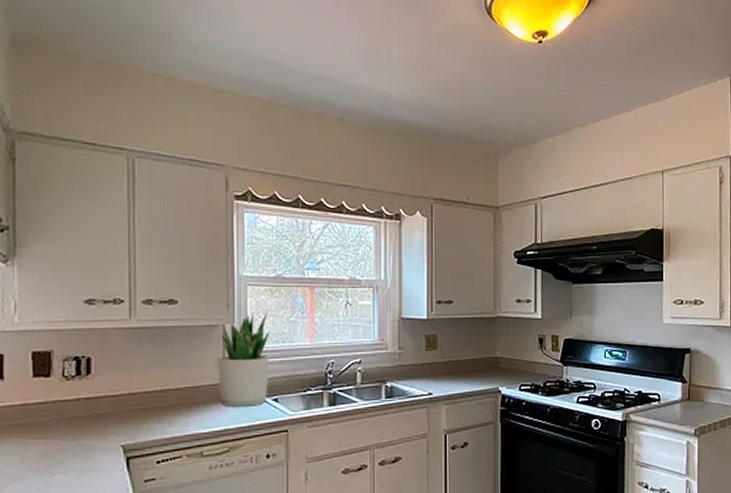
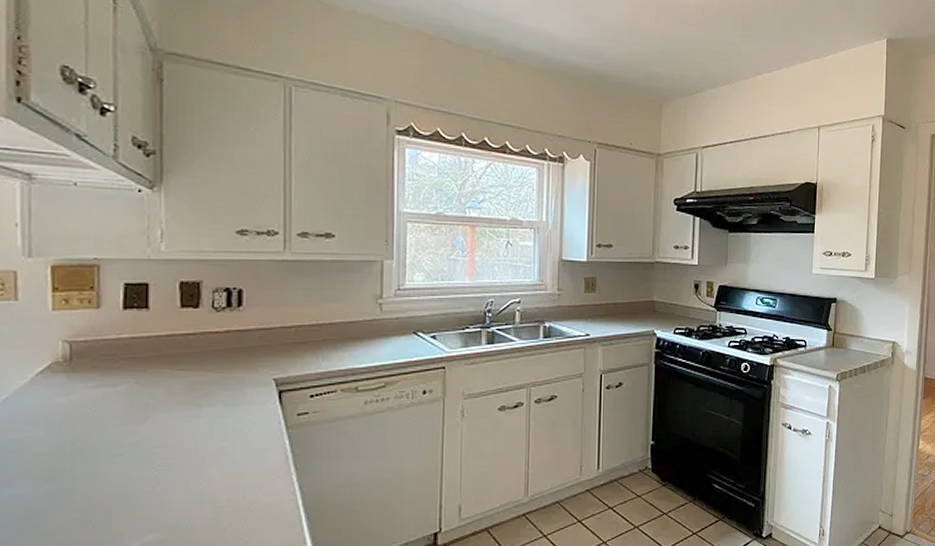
planter: present [219,311,271,407] -> none [376,248,430,343]

